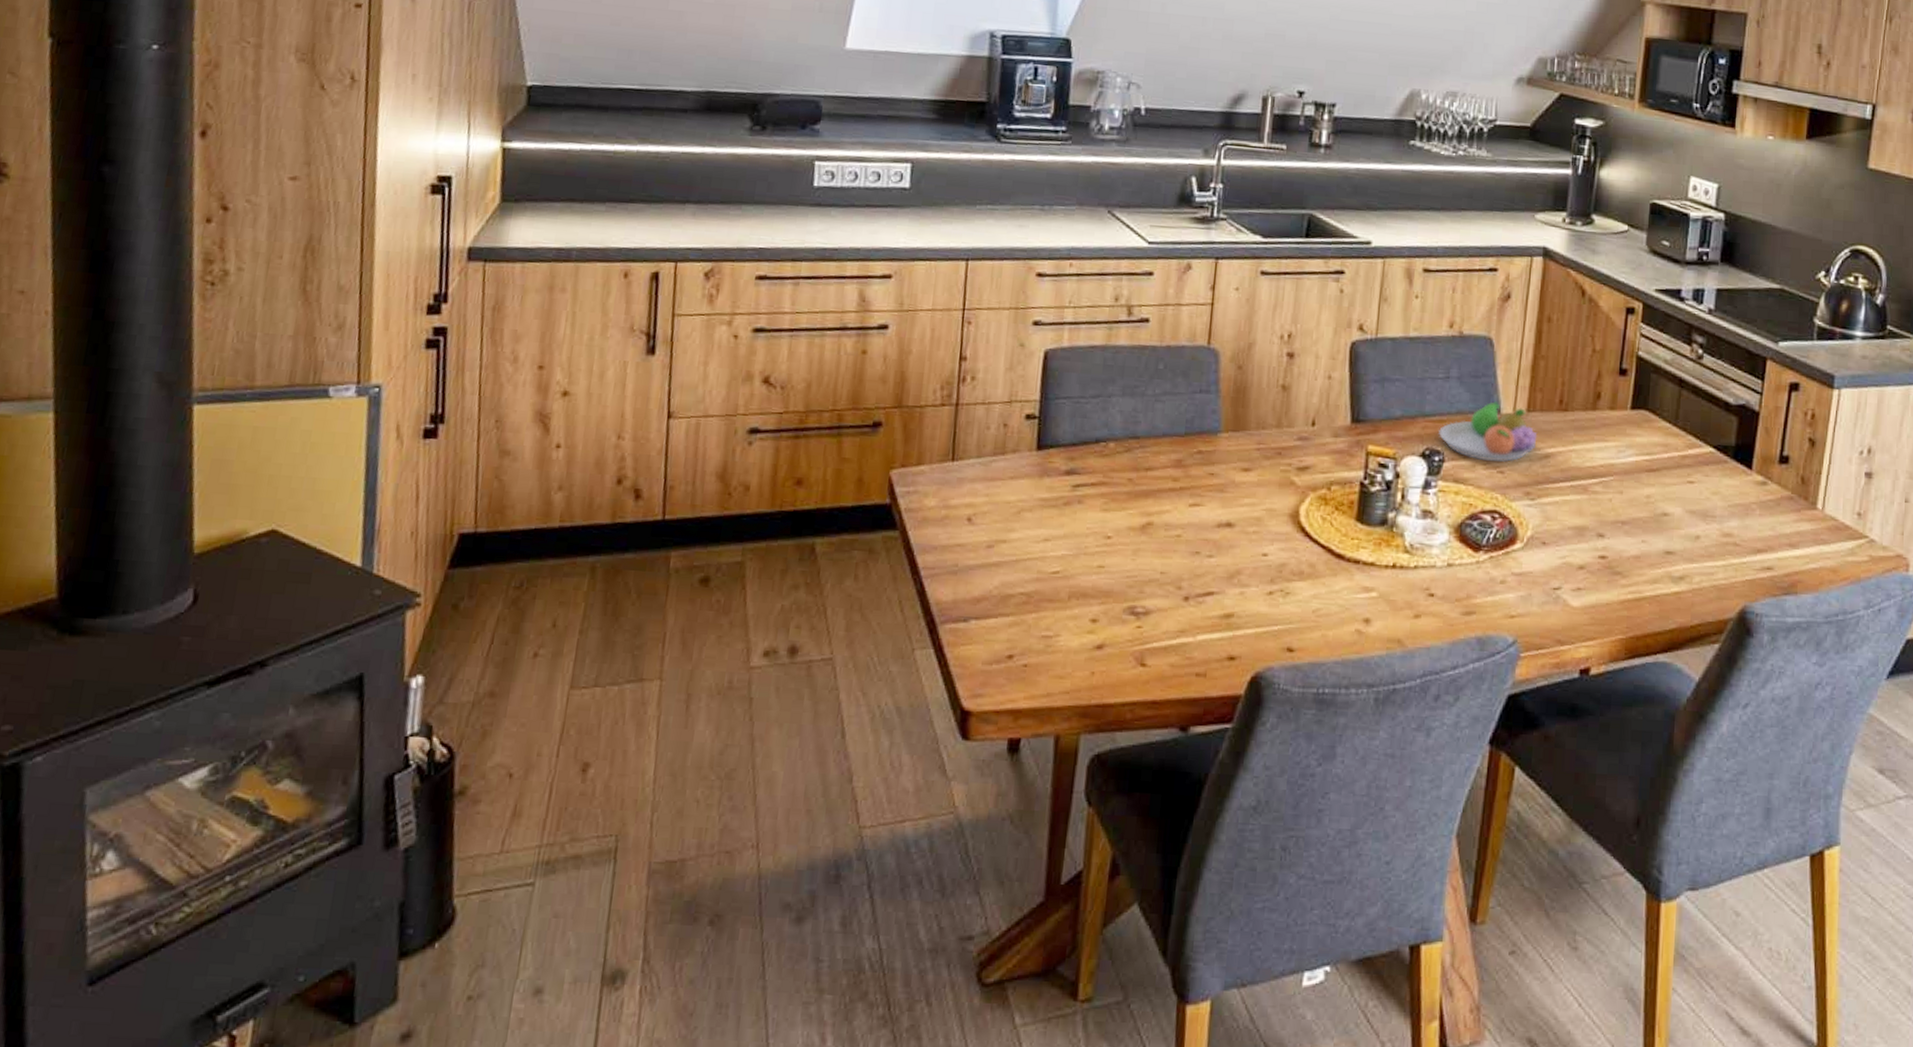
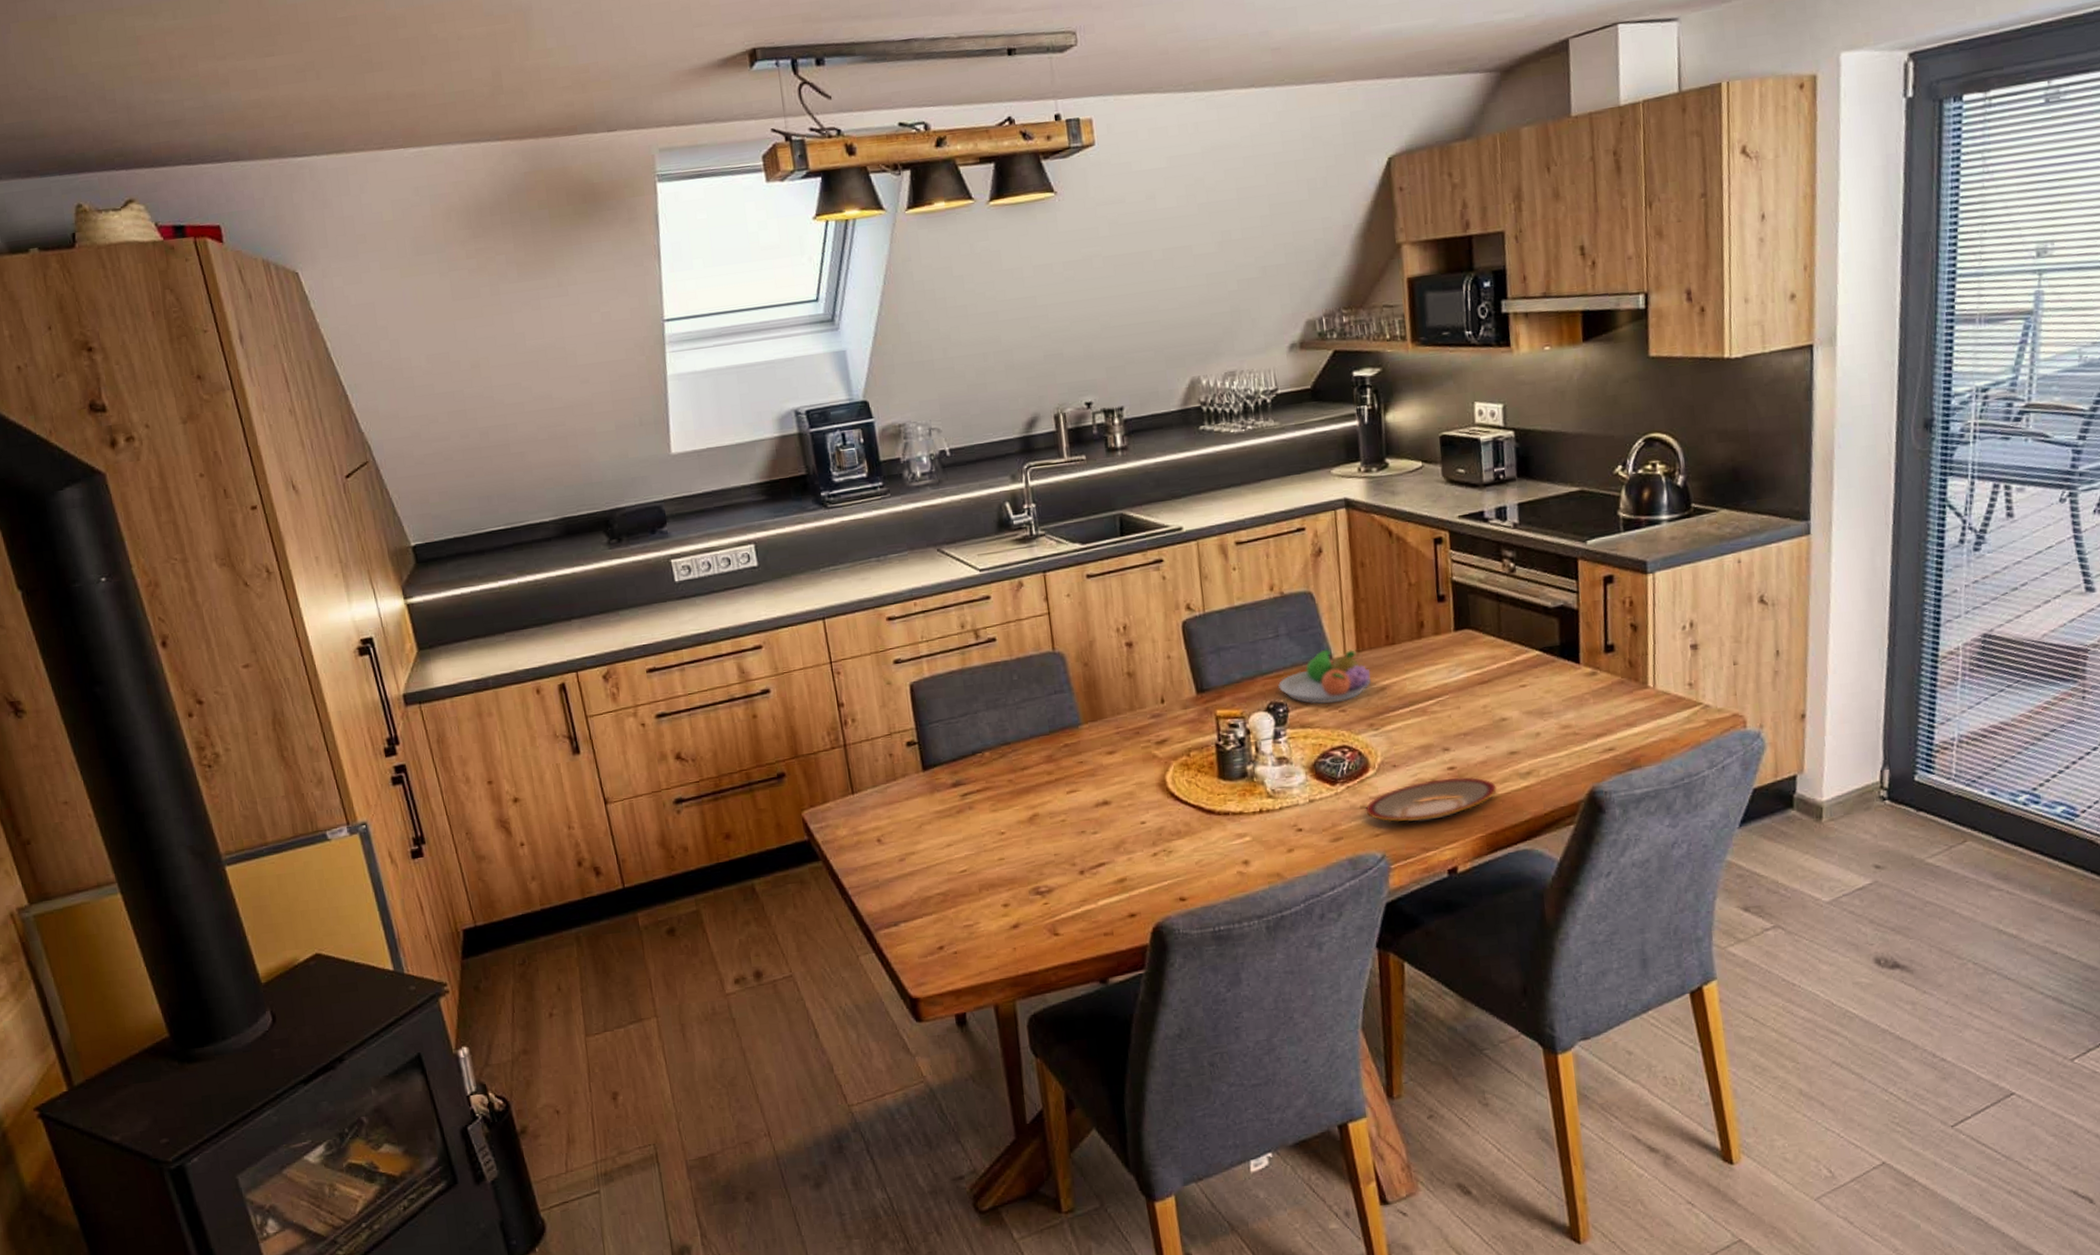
plate: none [1505,566,1646,611] -> present [1365,777,1497,822]

